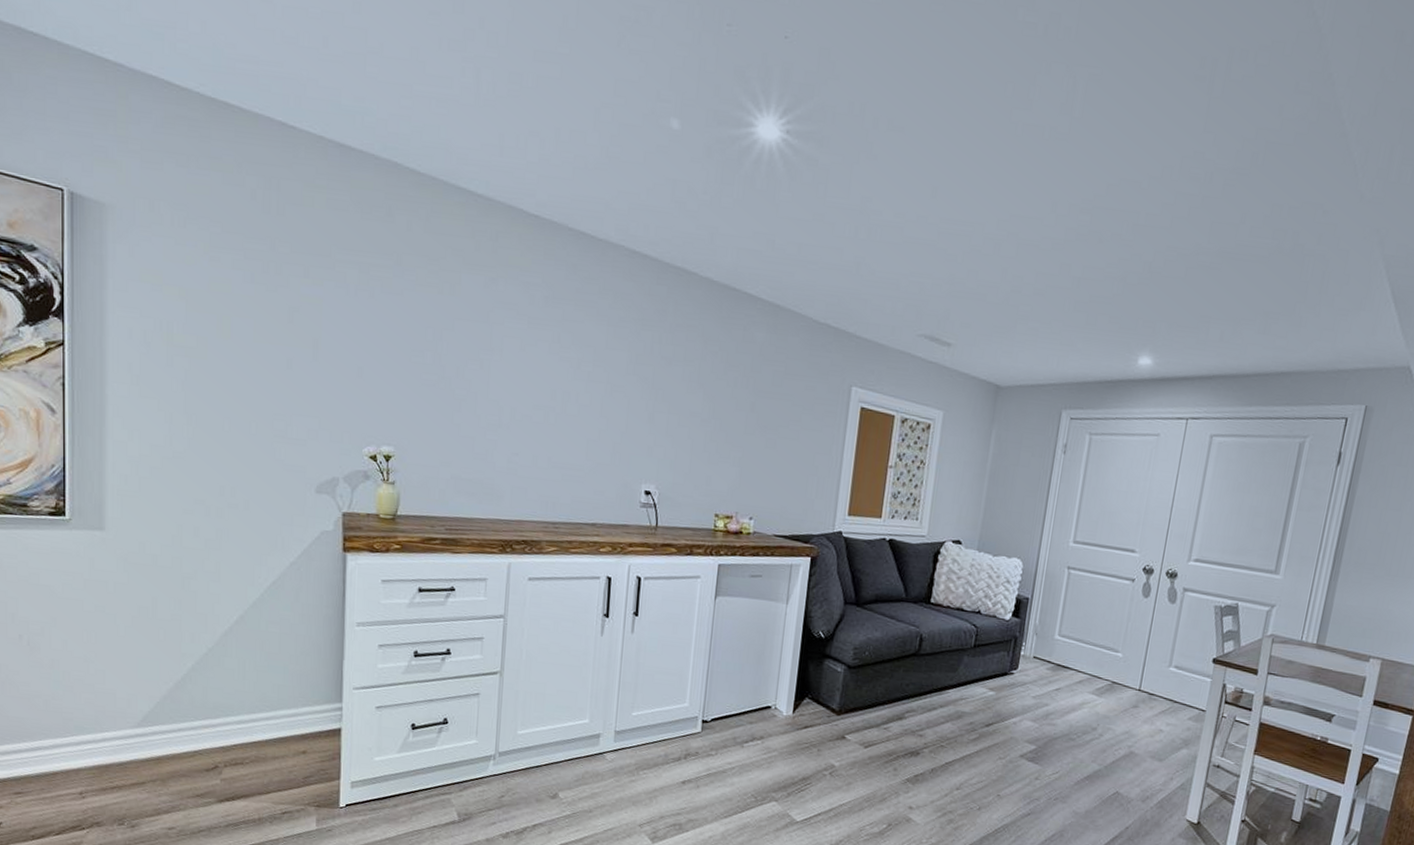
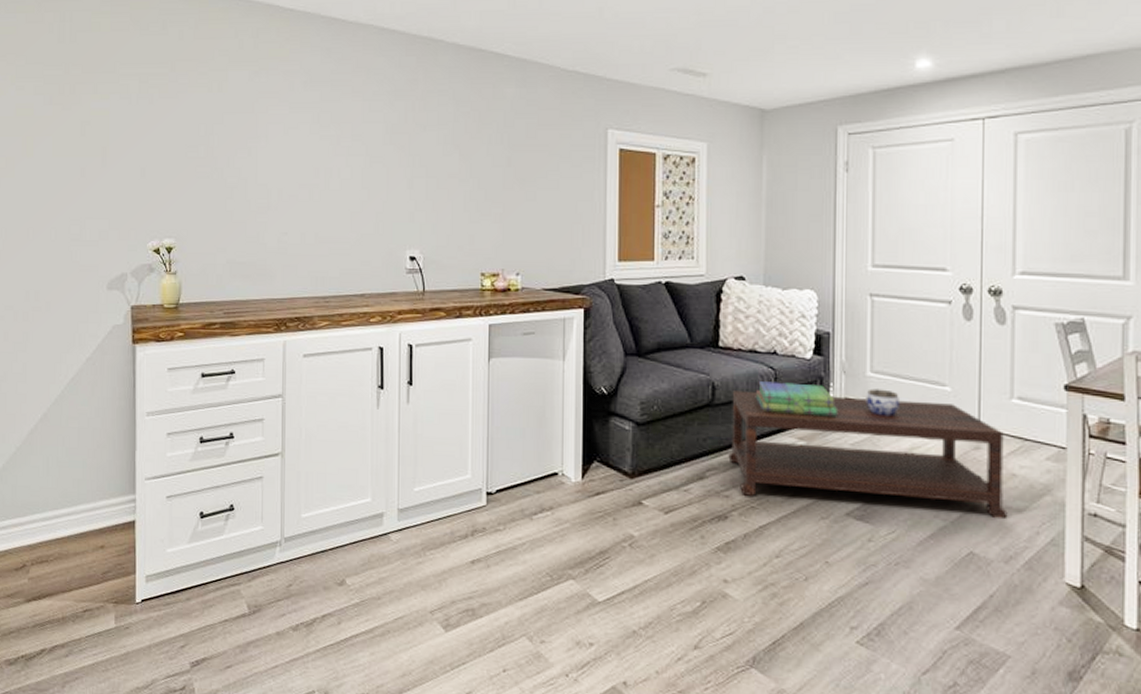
coffee table: none [926,643,1159,767] -> present [728,391,1008,520]
stack of books: none [957,636,1026,673] -> present [756,381,837,417]
jar: none [1050,650,1079,675] -> present [866,389,899,417]

